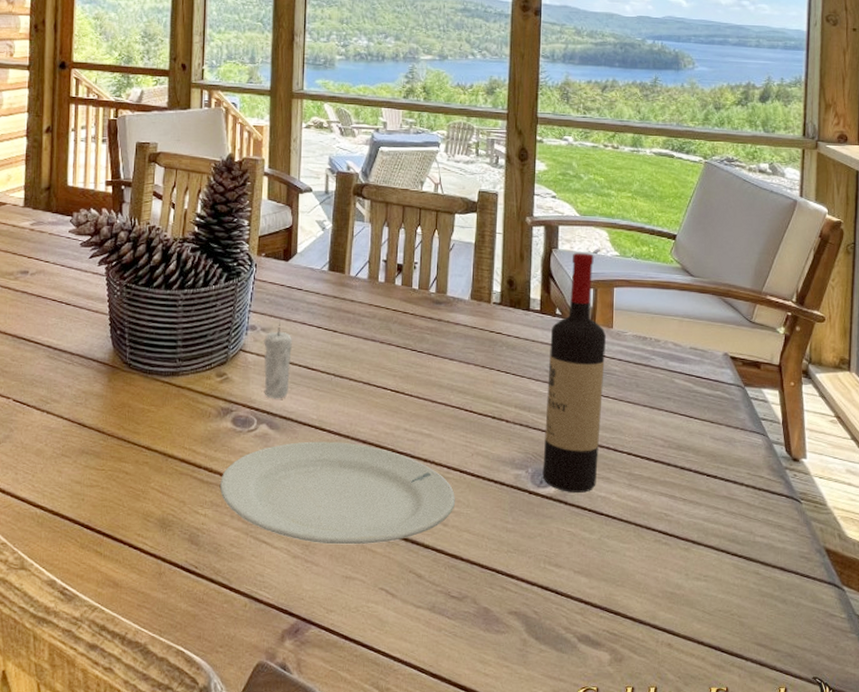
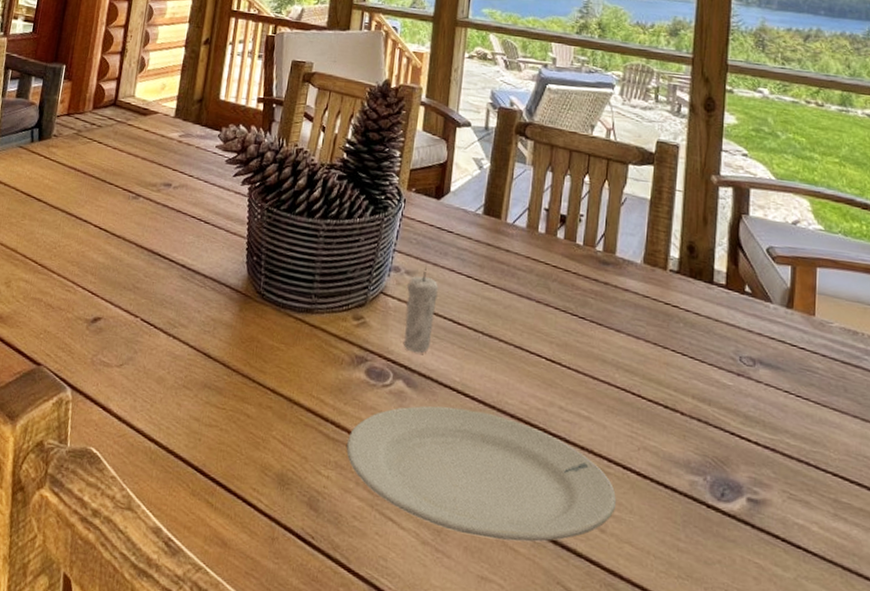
wine bottle: present [542,253,606,493] -> none [724,222,806,517]

